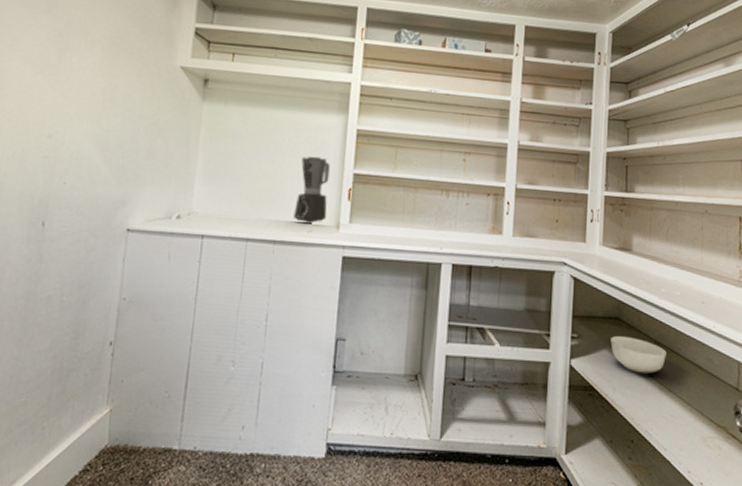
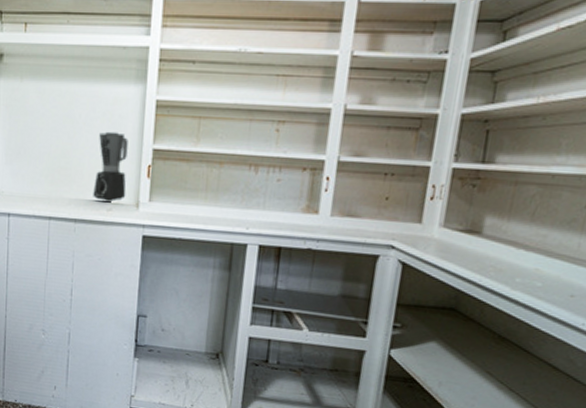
bowl: present [610,335,666,375] -> none [441,327,513,371]

